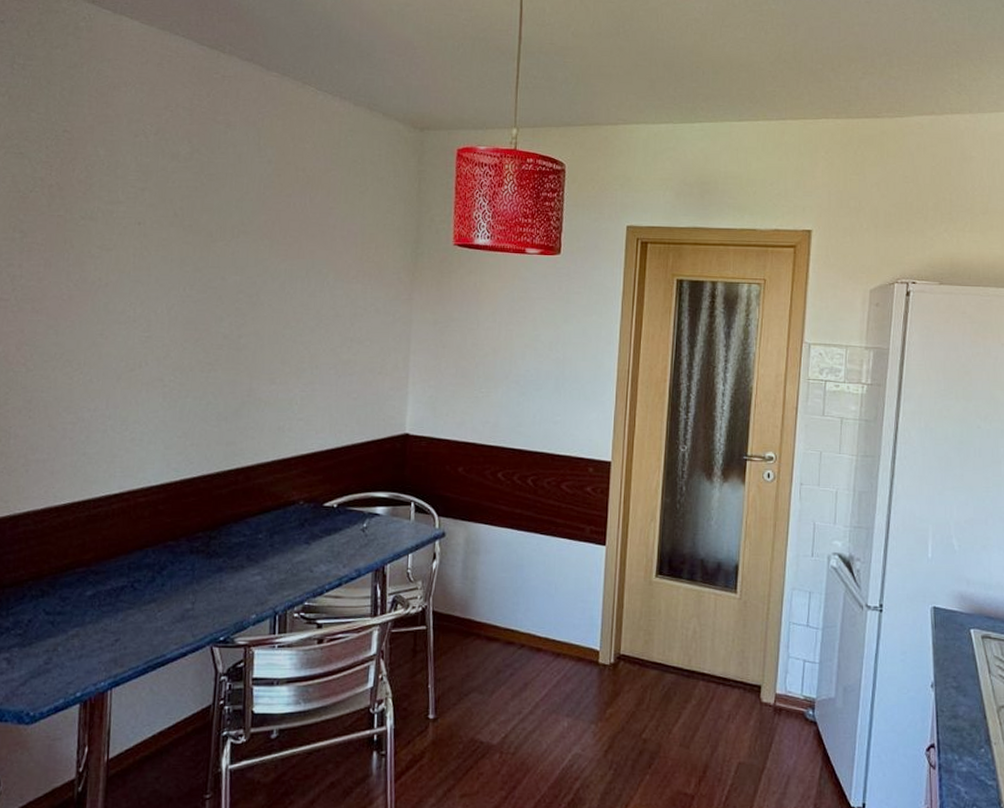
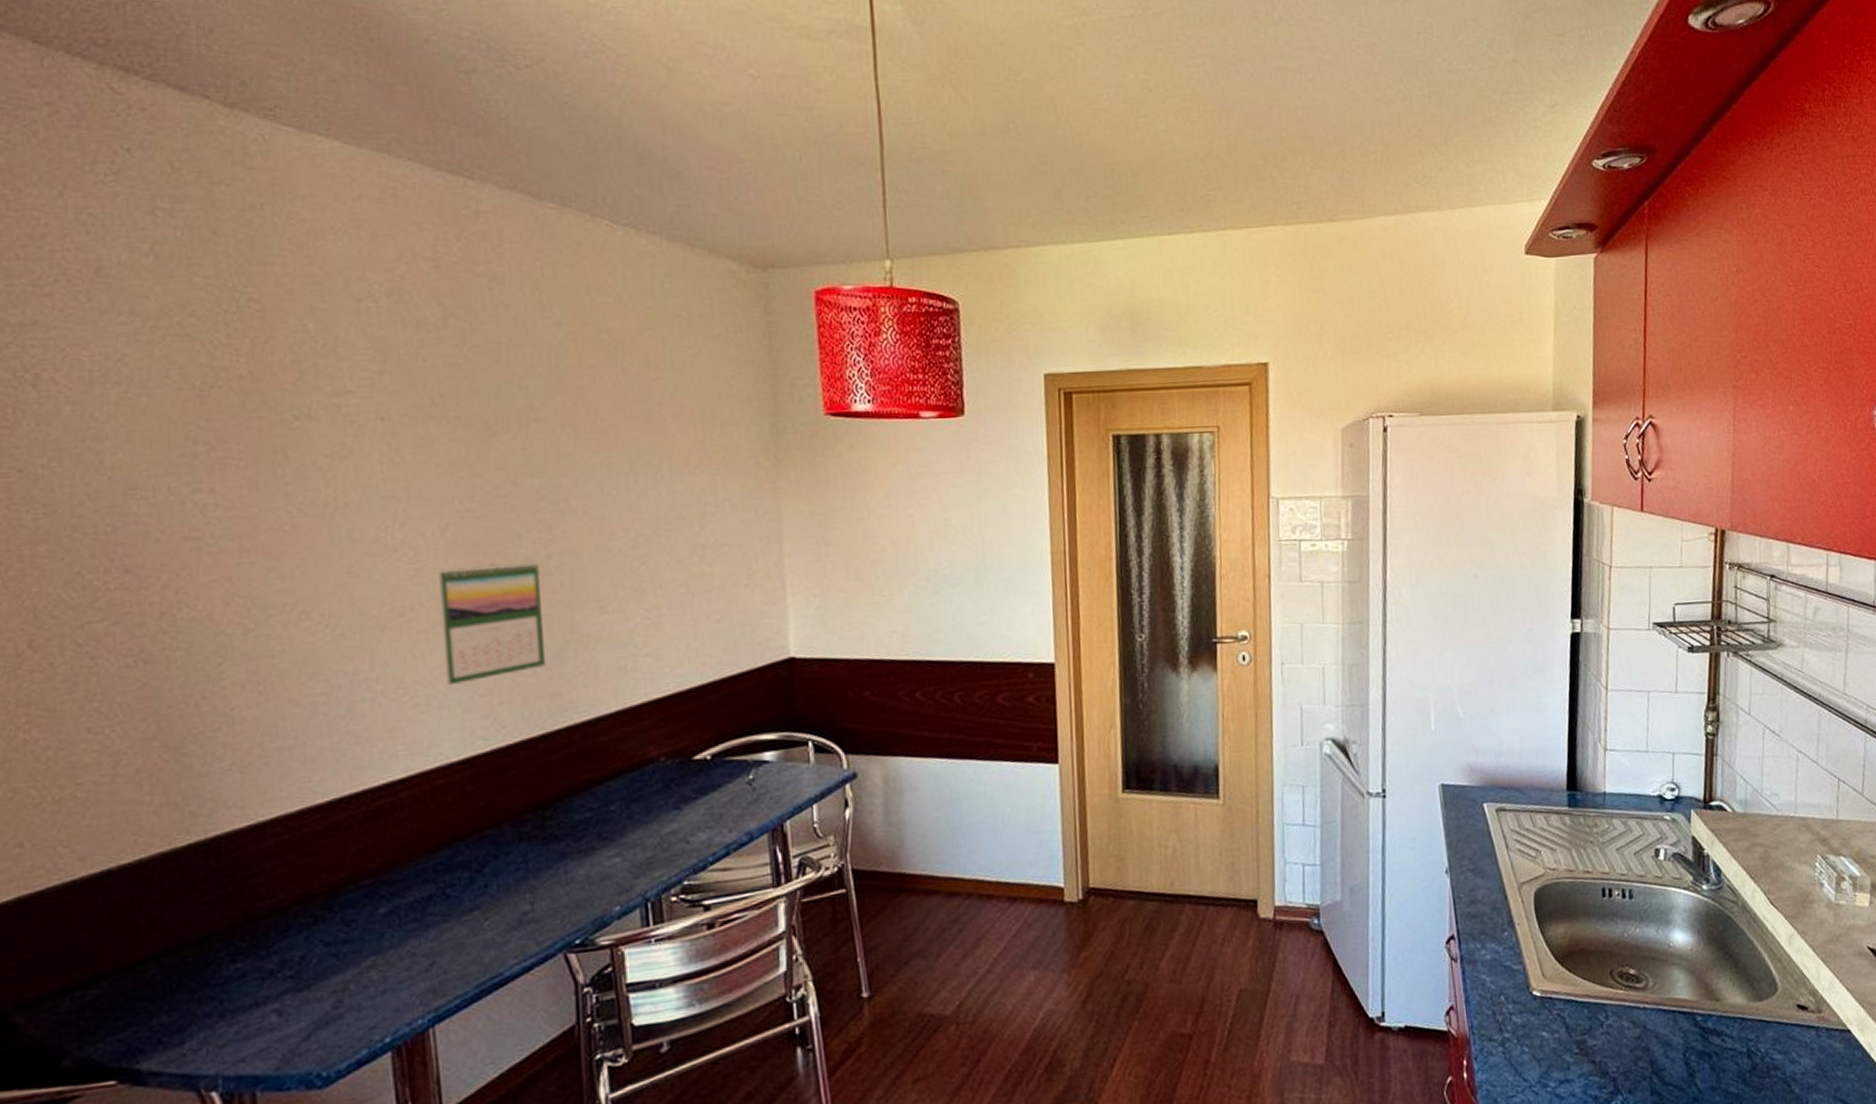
calendar: none [156,337,233,427] -> present [438,561,547,686]

